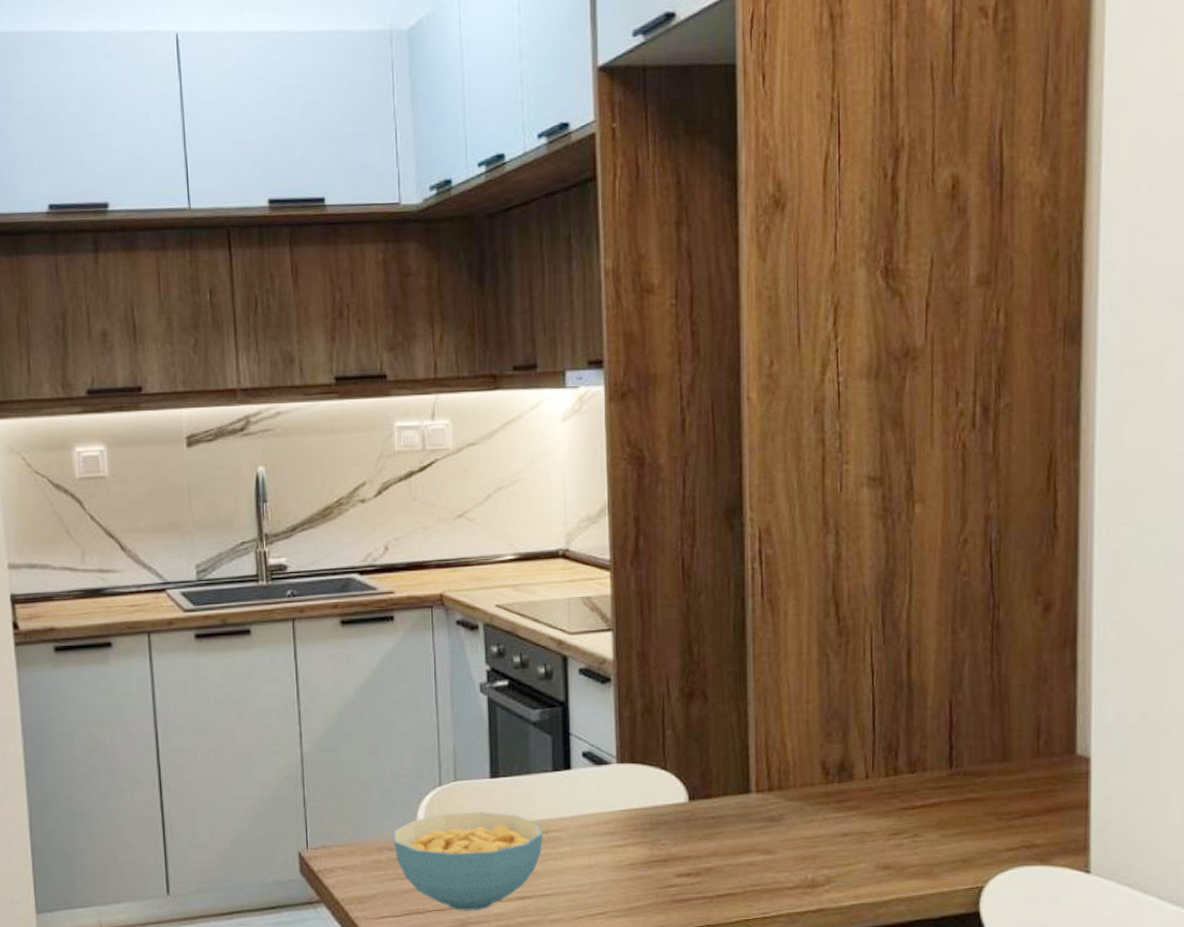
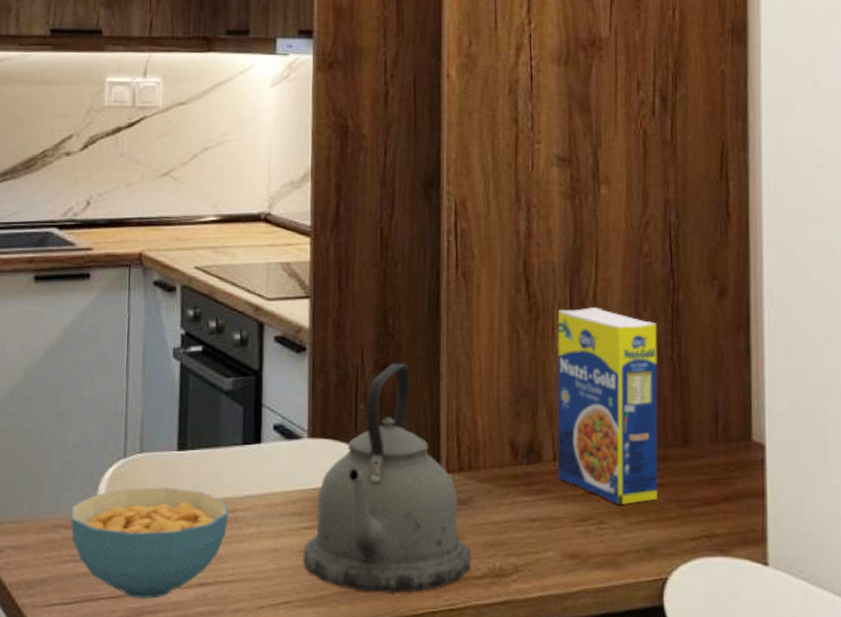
kettle: none [617,689,783,903] -> present [303,362,471,593]
legume: none [868,628,976,819] -> present [557,307,659,506]

